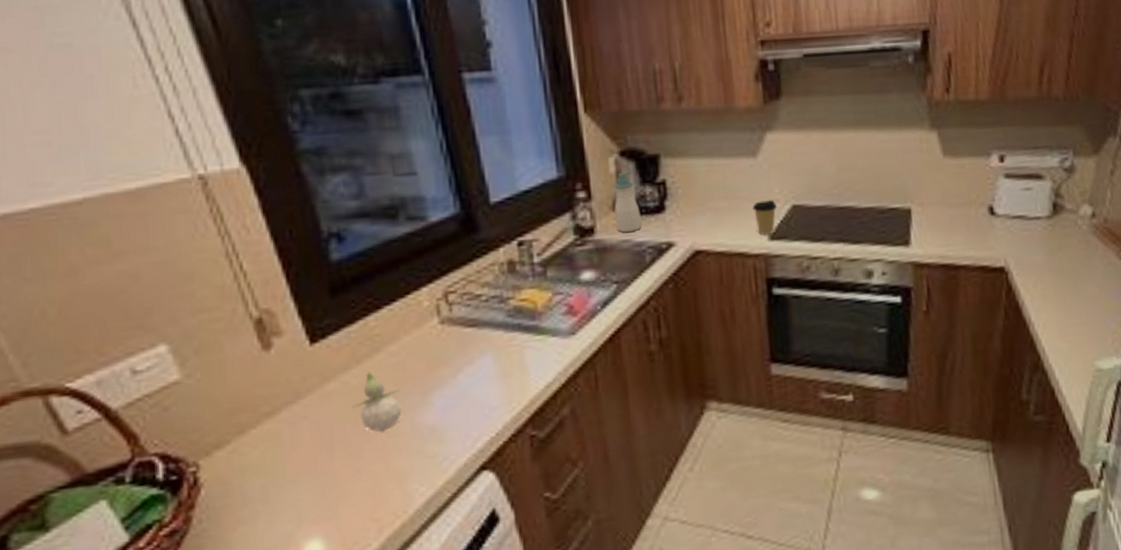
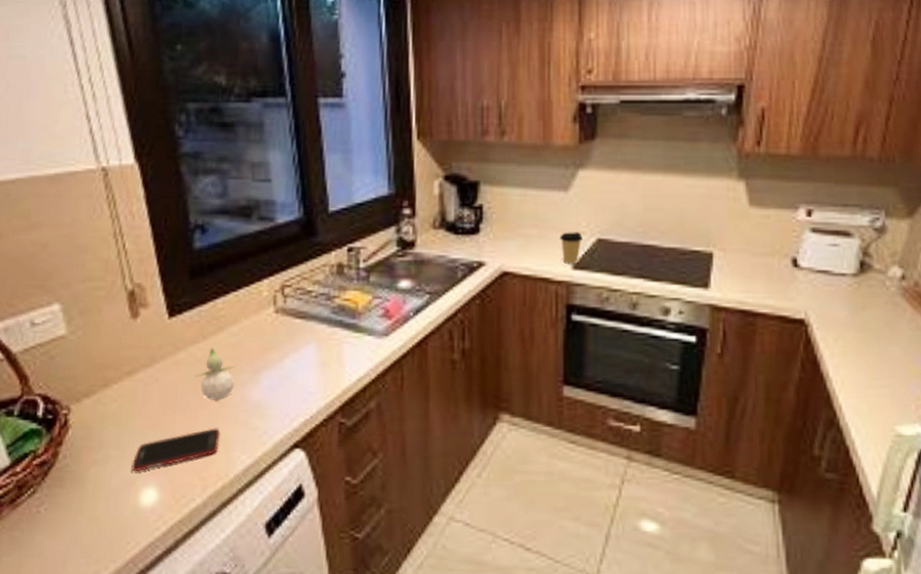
cell phone: none [287,461,392,525] -> present [131,428,221,472]
soap bottle: present [614,171,641,232] -> none [434,194,457,248]

